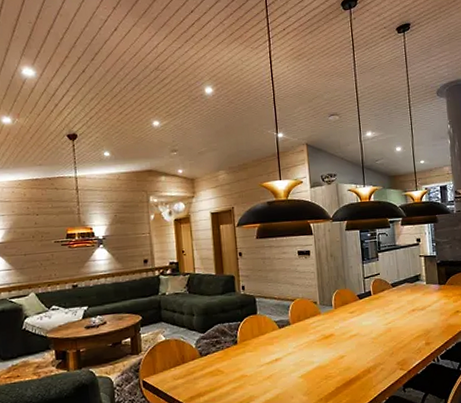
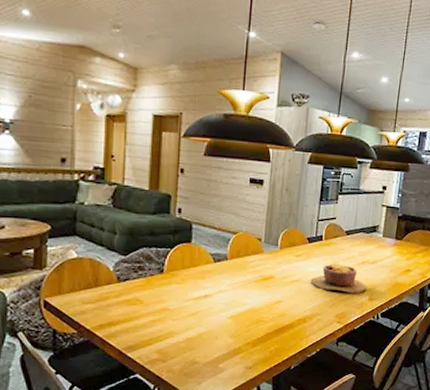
bowl: none [367,313,421,341] -> present [310,262,366,294]

